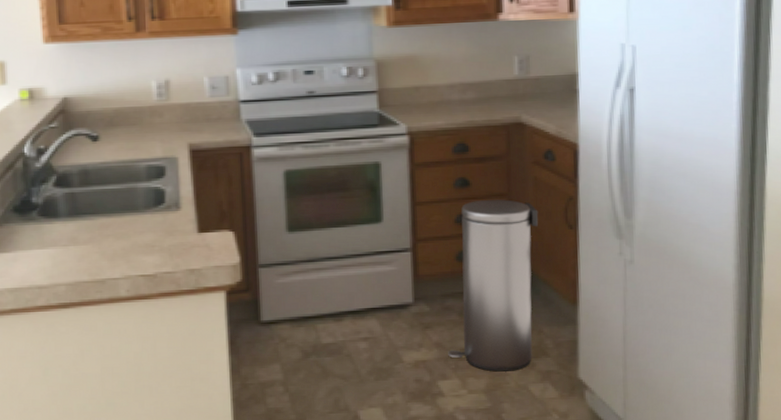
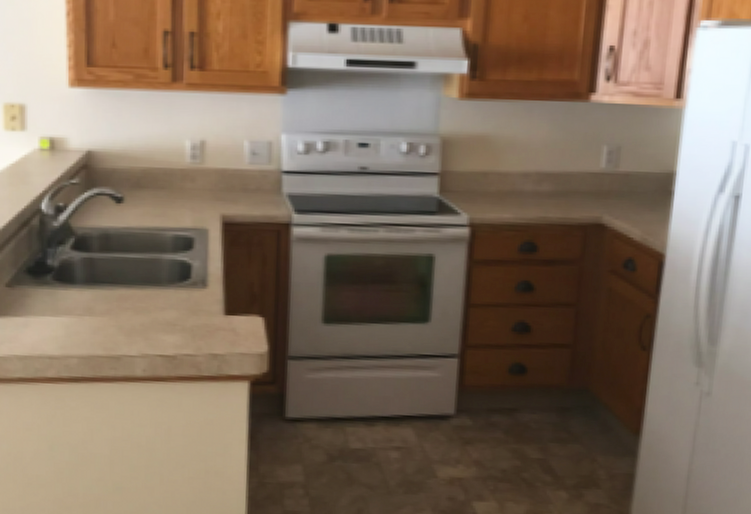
pedal bin: present [448,199,539,372] -> none [487,308,609,500]

